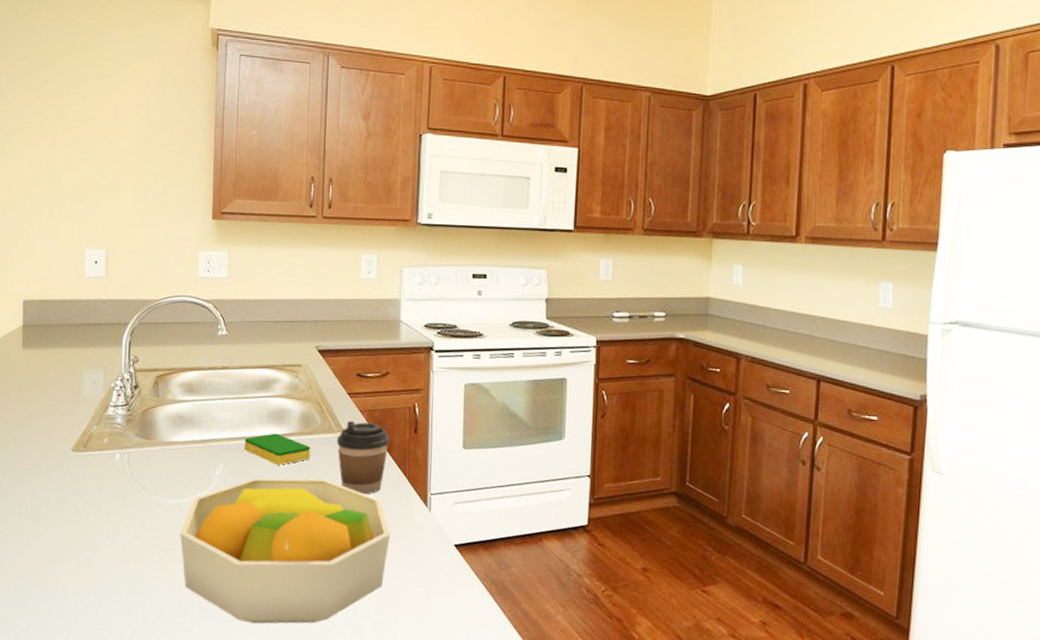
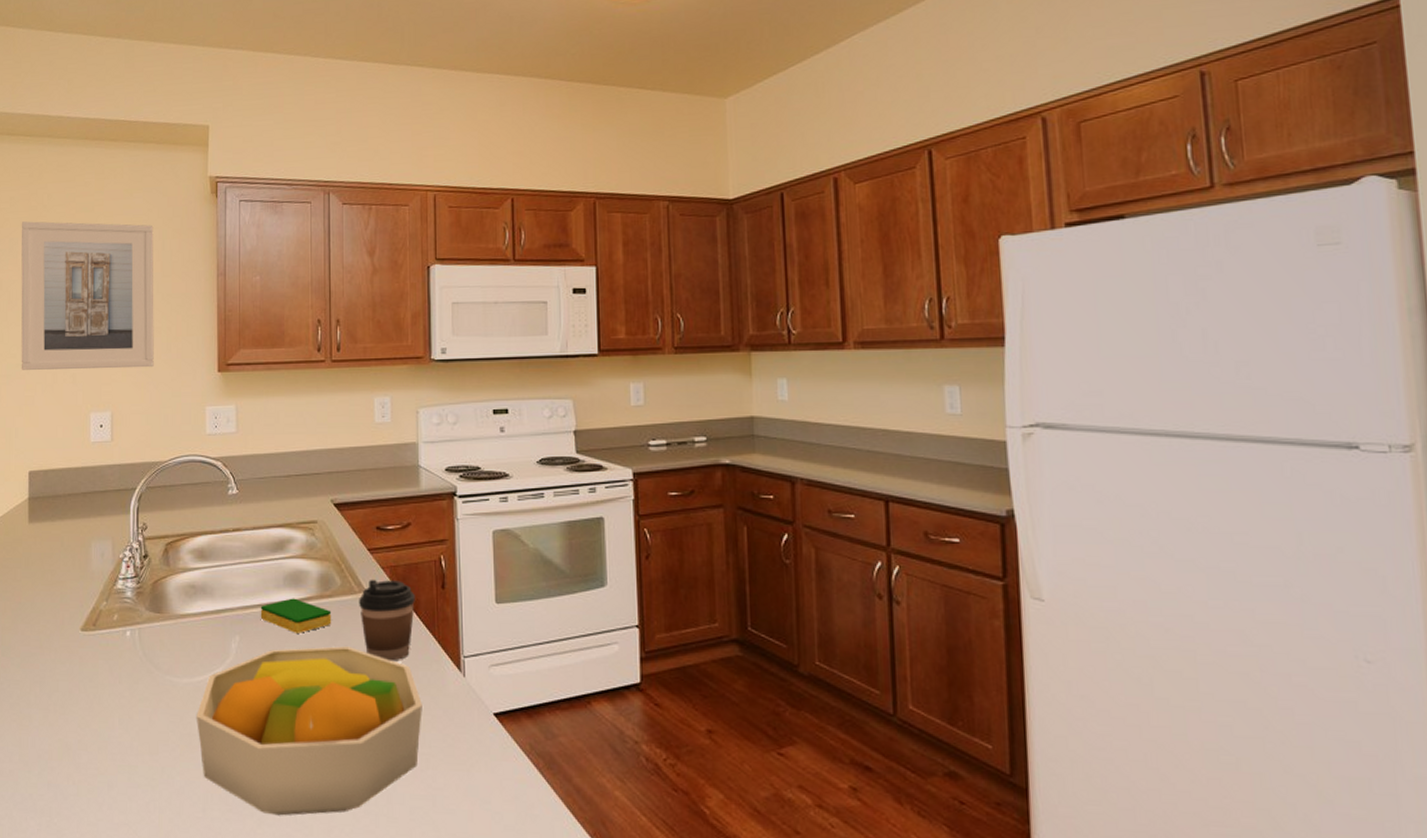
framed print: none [17,56,153,210] -> present [21,221,154,370]

